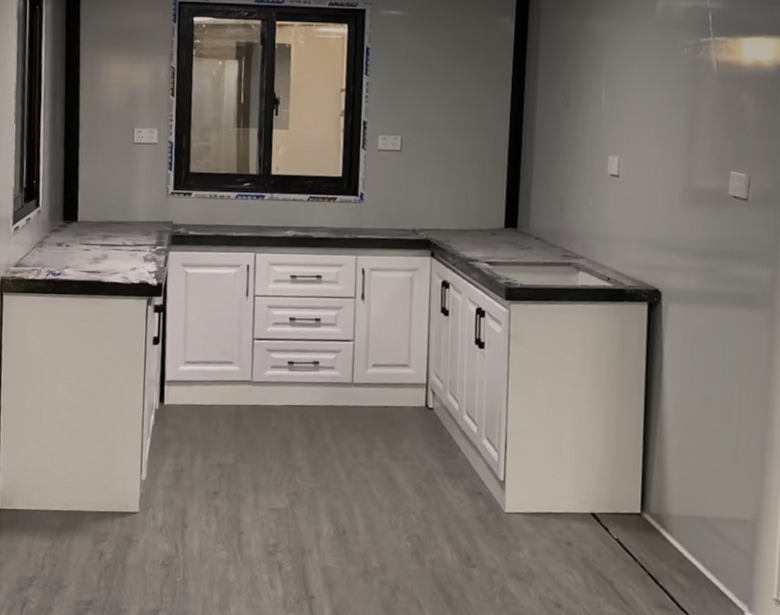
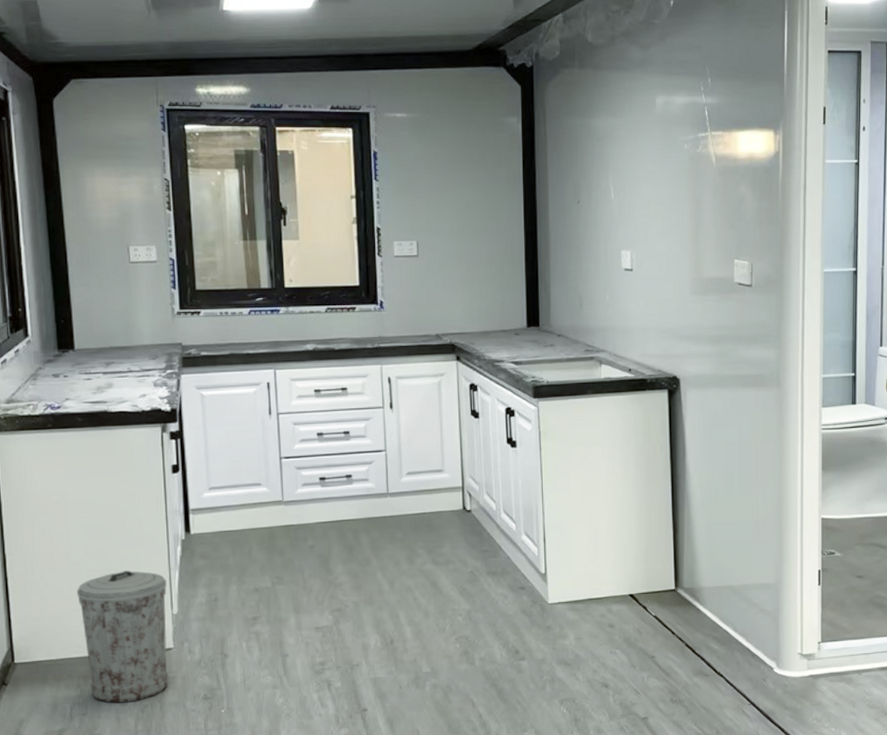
trash can: none [58,433,138,559] -> present [77,571,169,703]

